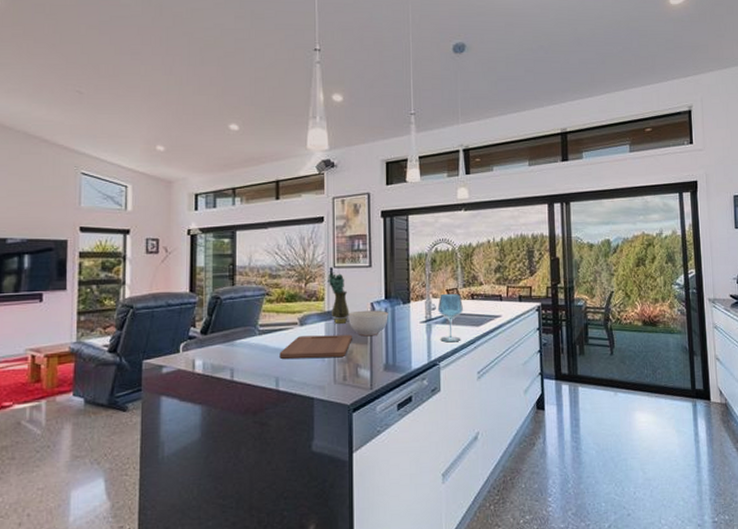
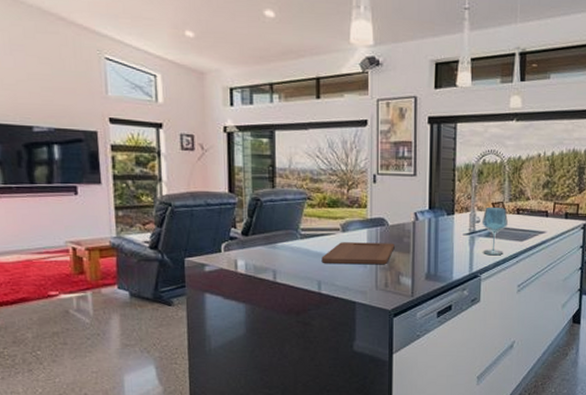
vase: present [328,271,349,325] -> none [371,178,392,233]
bowl: present [348,310,388,337] -> none [391,219,432,246]

